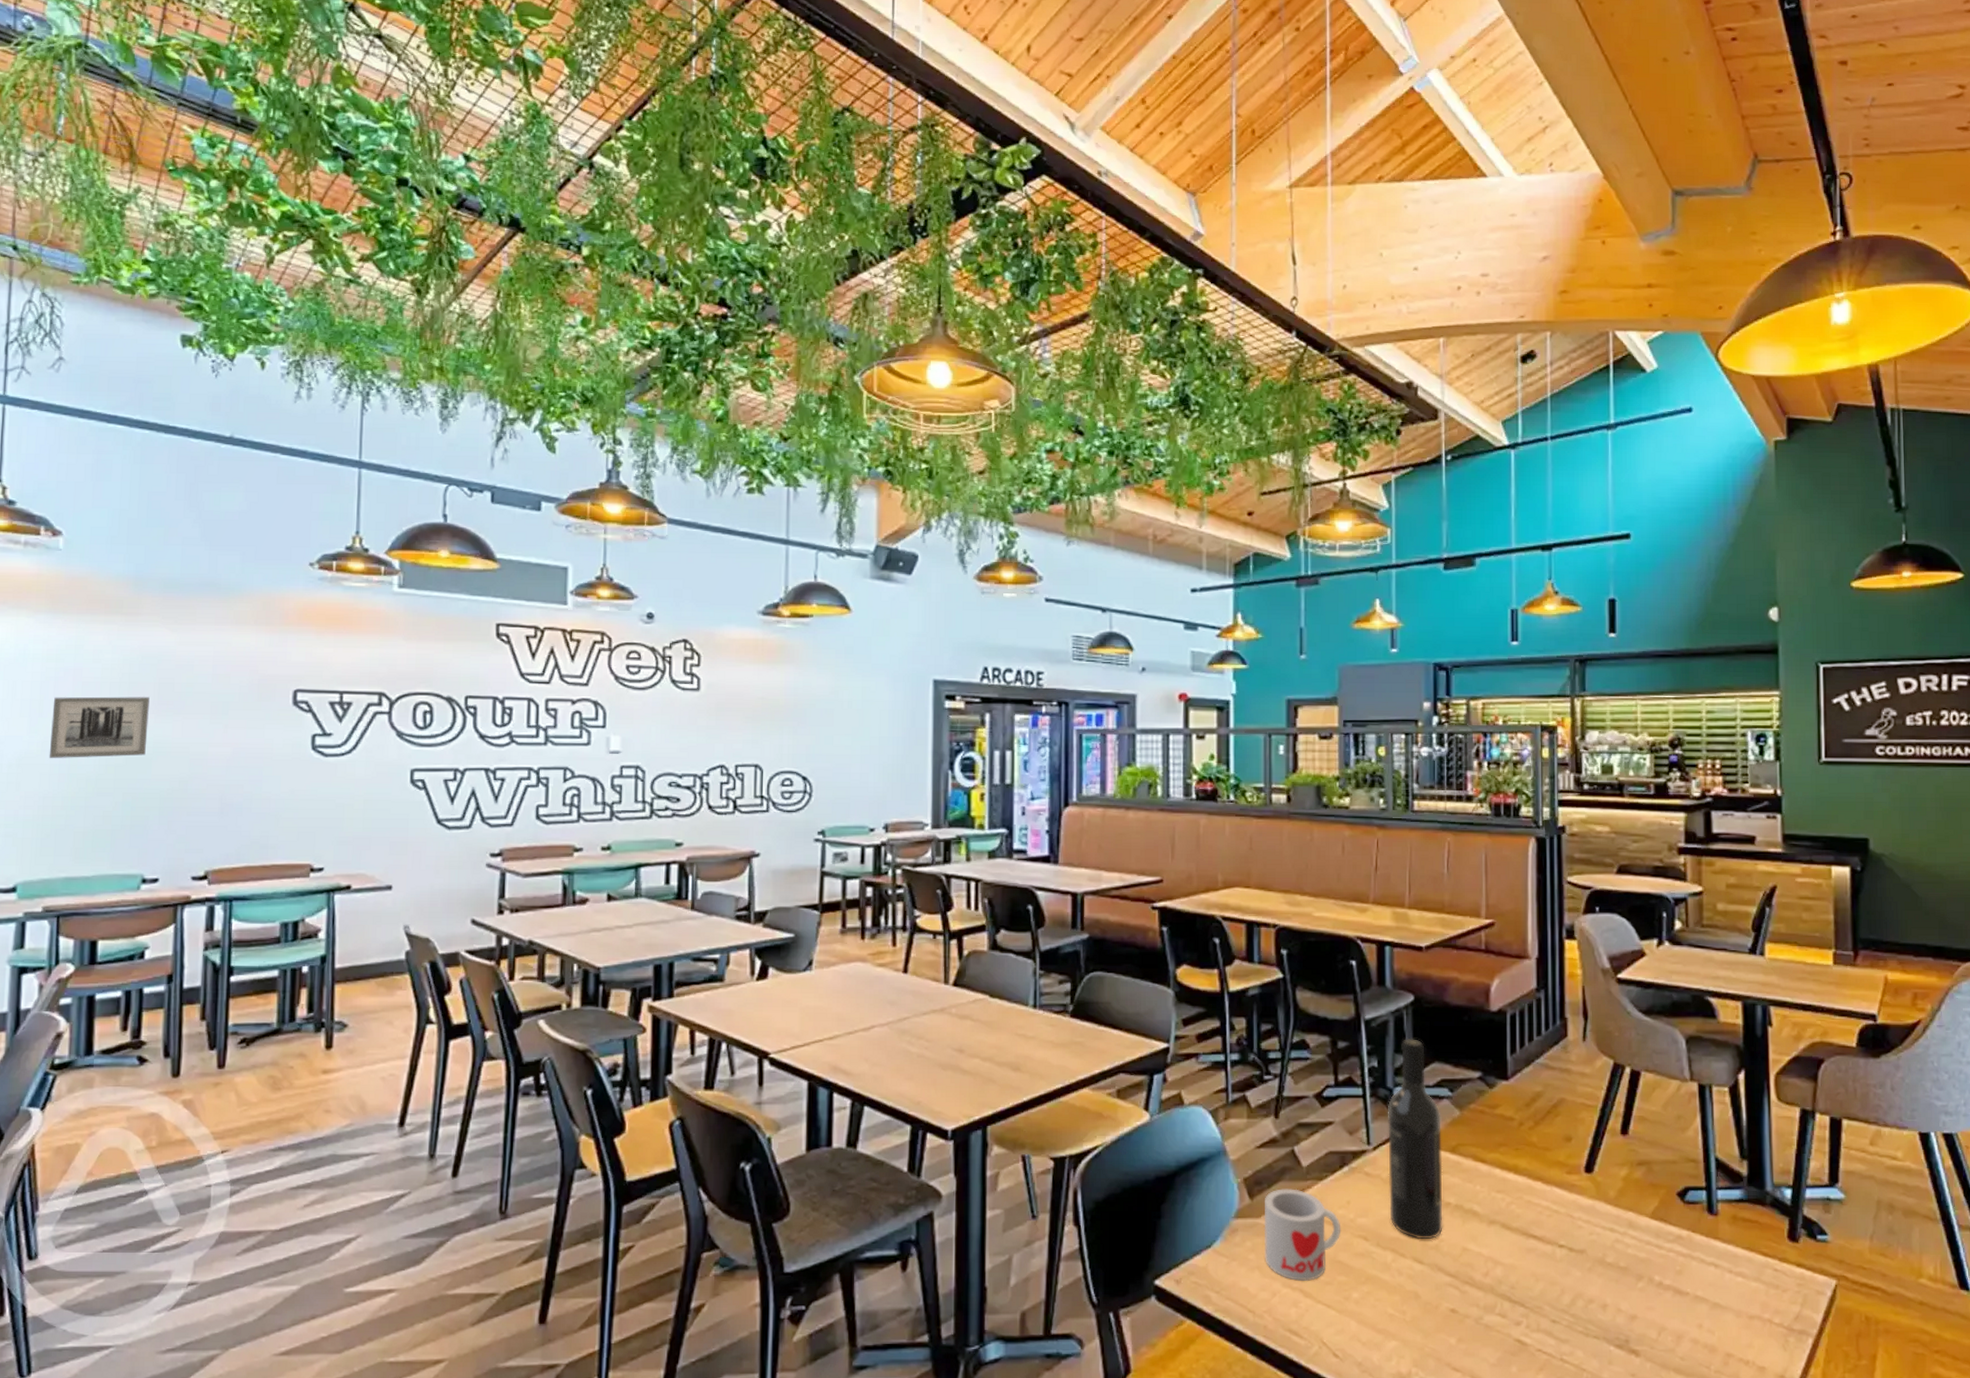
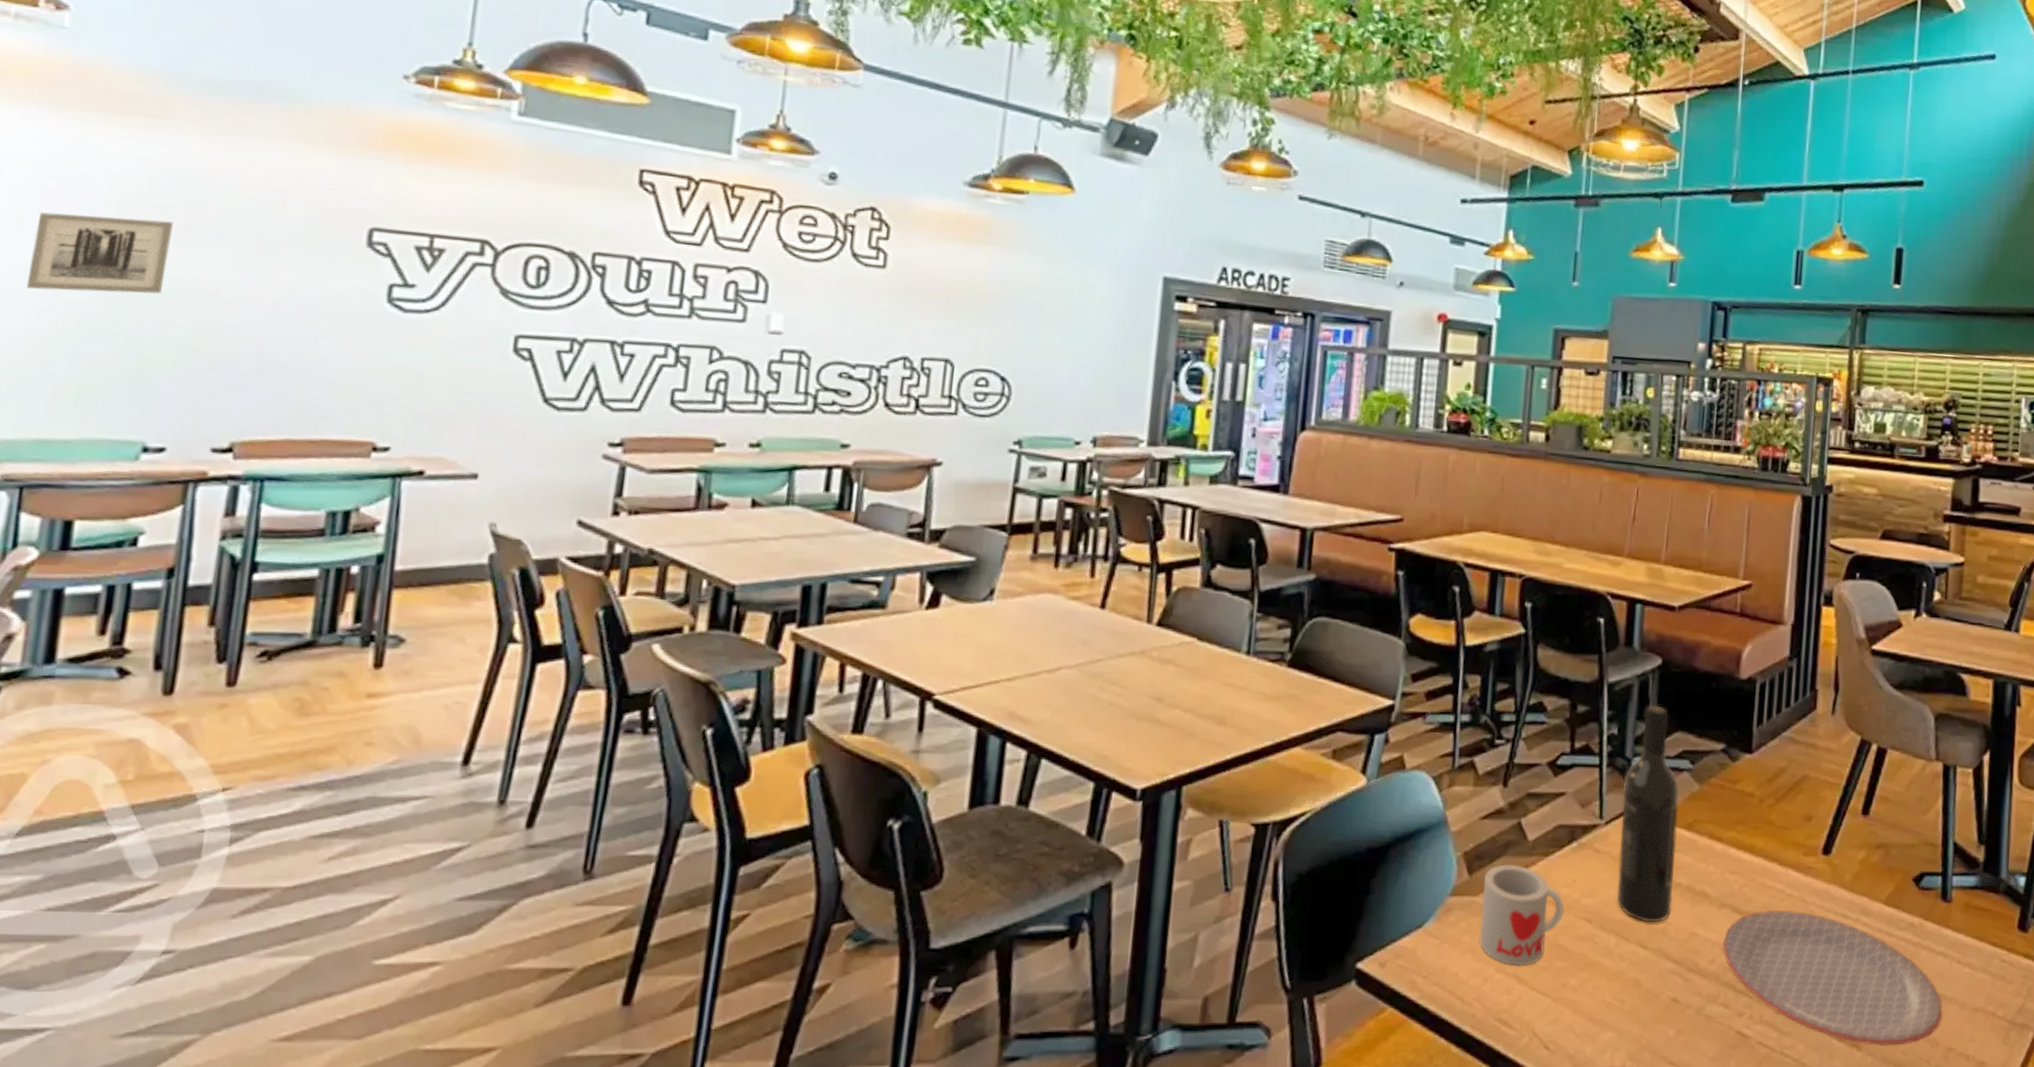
plate: none [1495,1225,1718,1352] -> present [1722,909,1943,1046]

